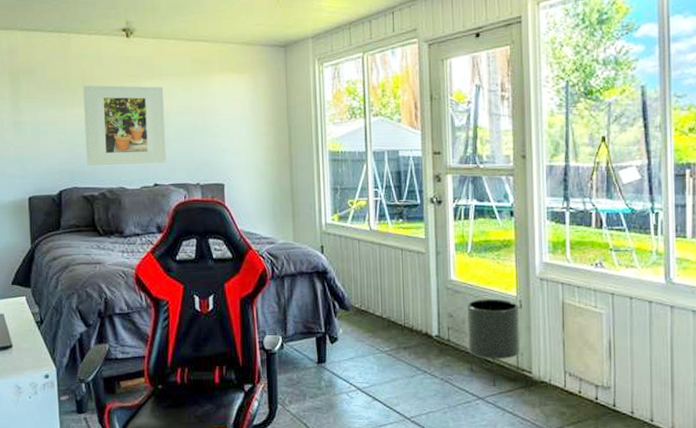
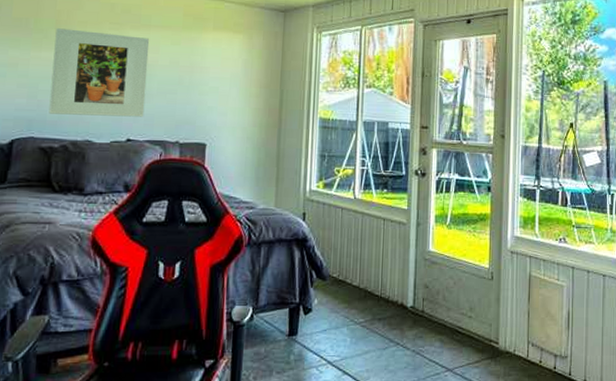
planter: present [466,298,521,386] -> none [440,270,491,357]

